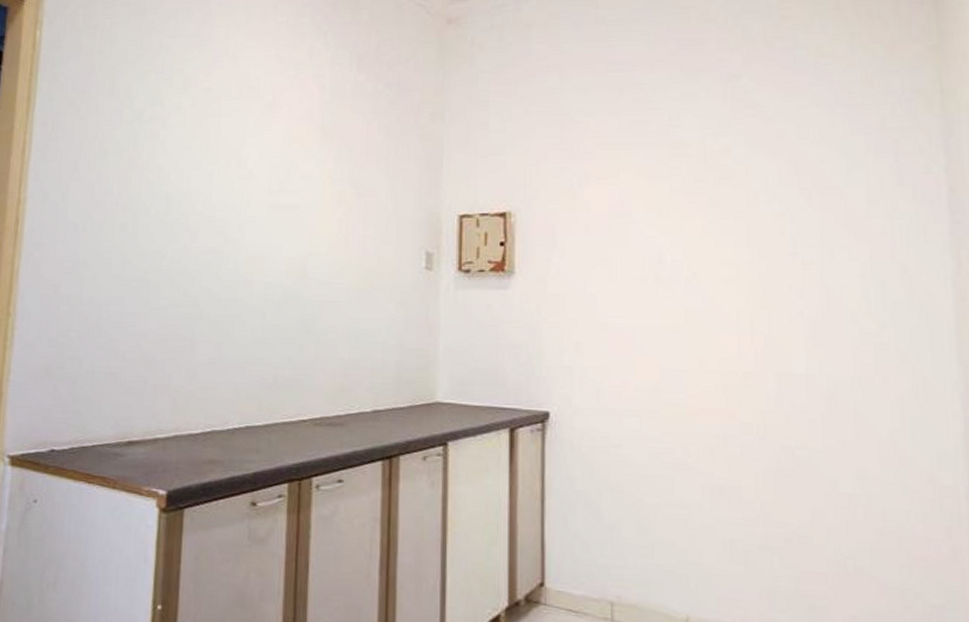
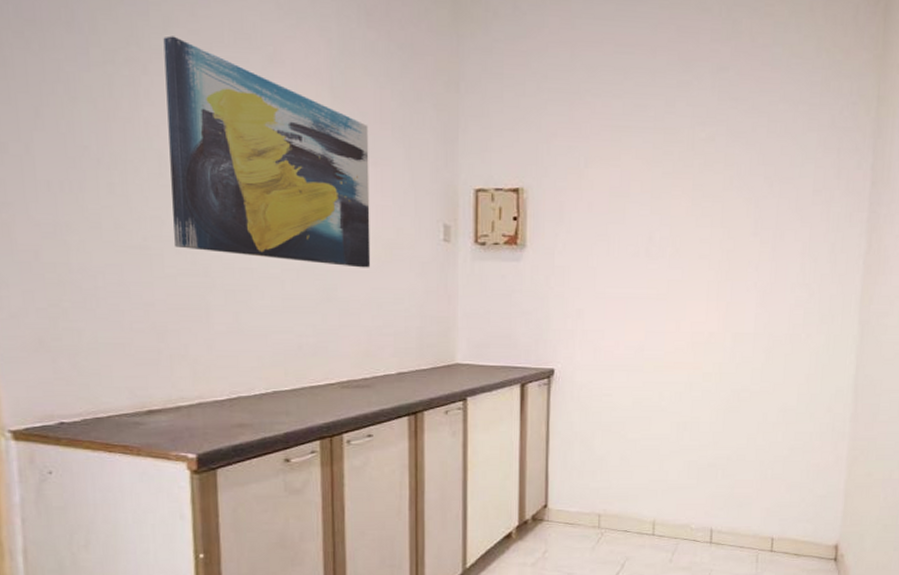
wall art: none [171,94,355,298] -> present [163,36,371,268]

